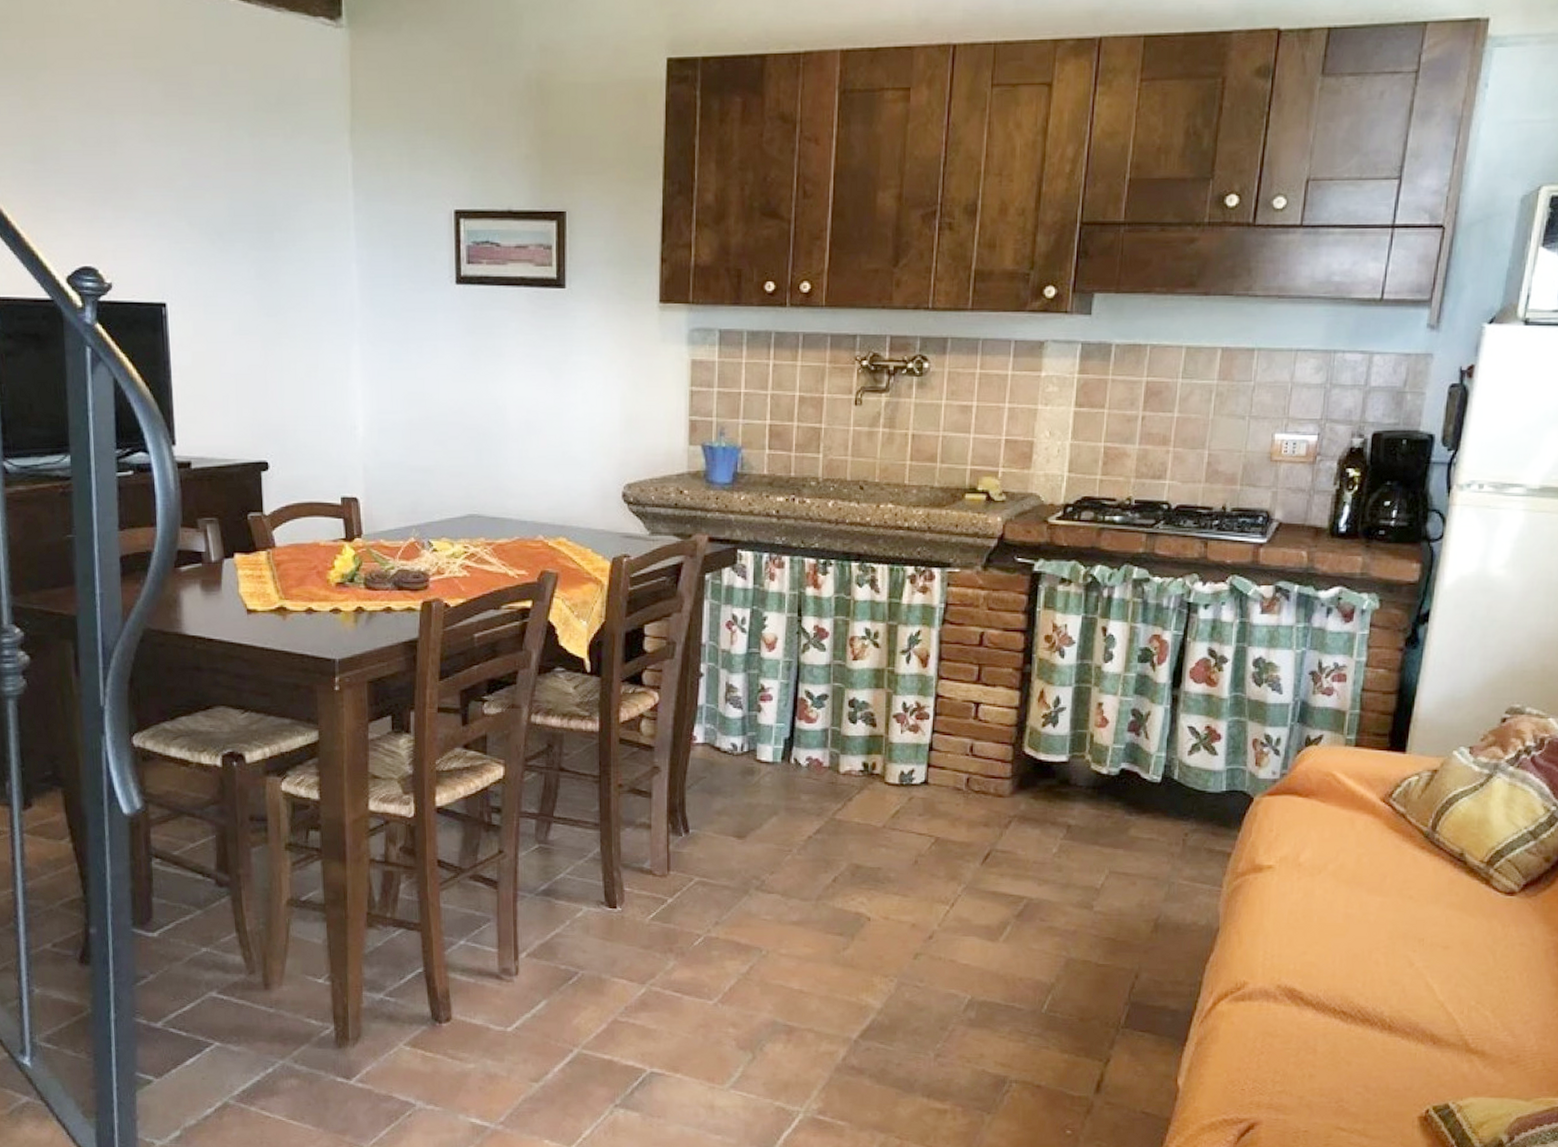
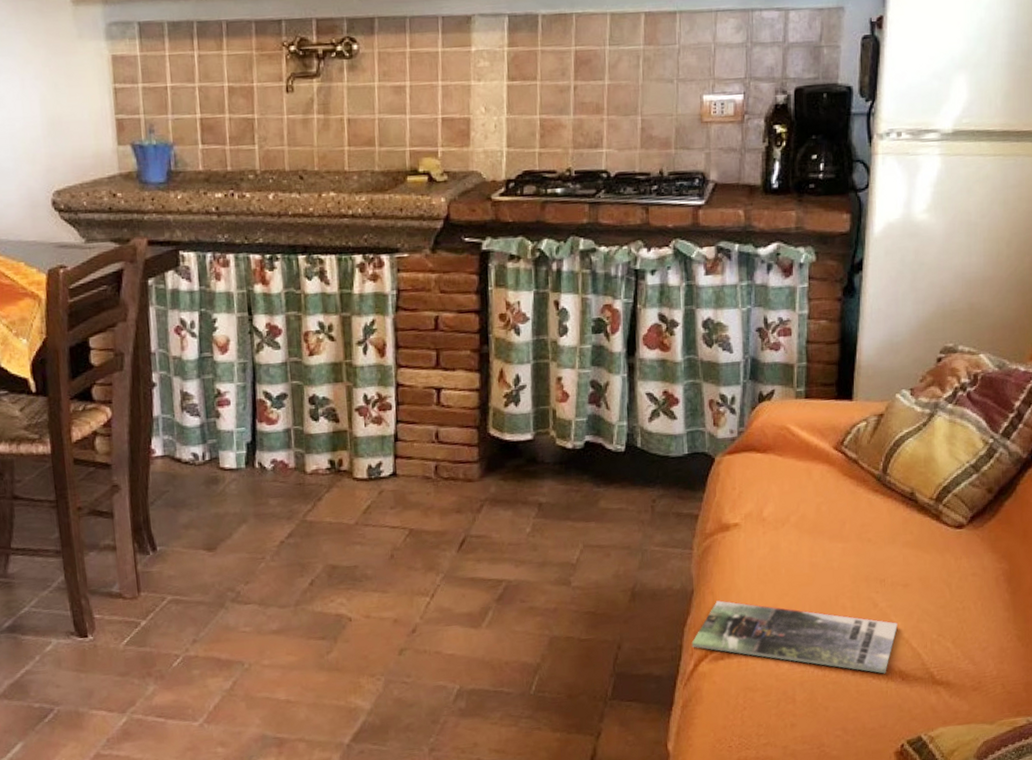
magazine: none [1212,941,1434,1035] -> present [691,600,898,674]

